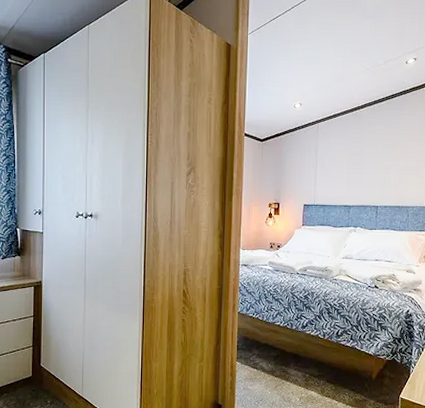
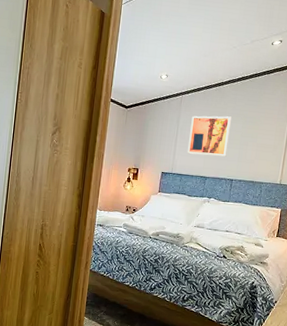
wall art: none [329,141,371,184] -> present [188,116,231,157]

